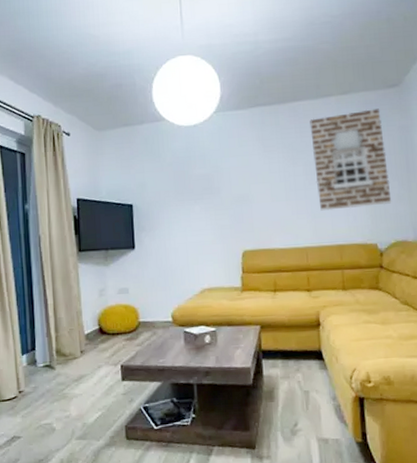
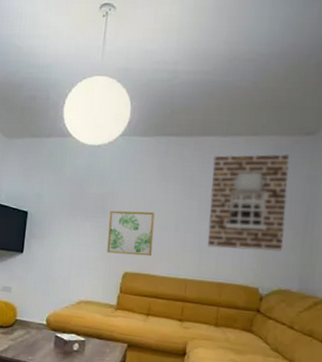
wall art: none [217,184,267,234] -> present [107,210,155,257]

